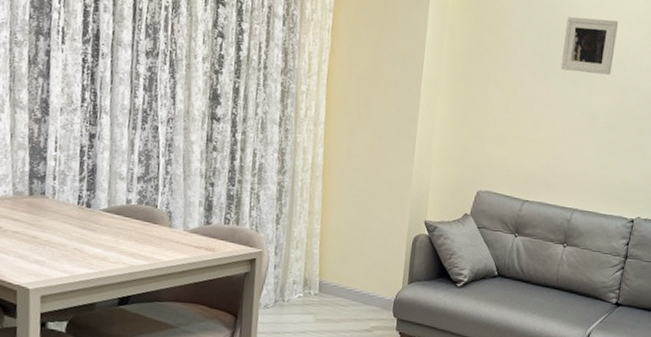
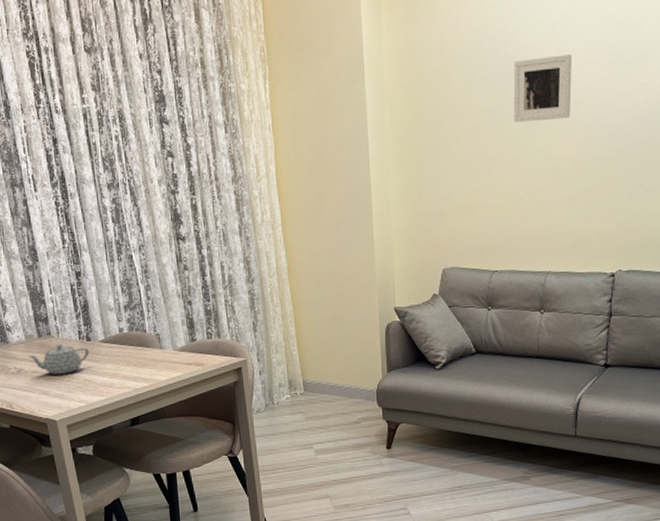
teapot: none [10,205,87,240] -> present [27,344,89,374]

